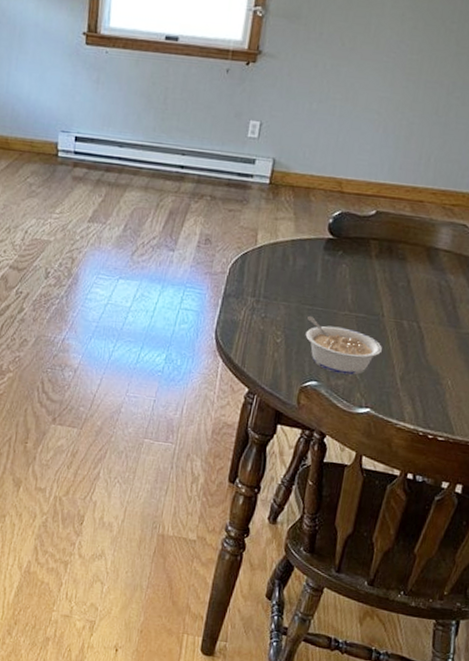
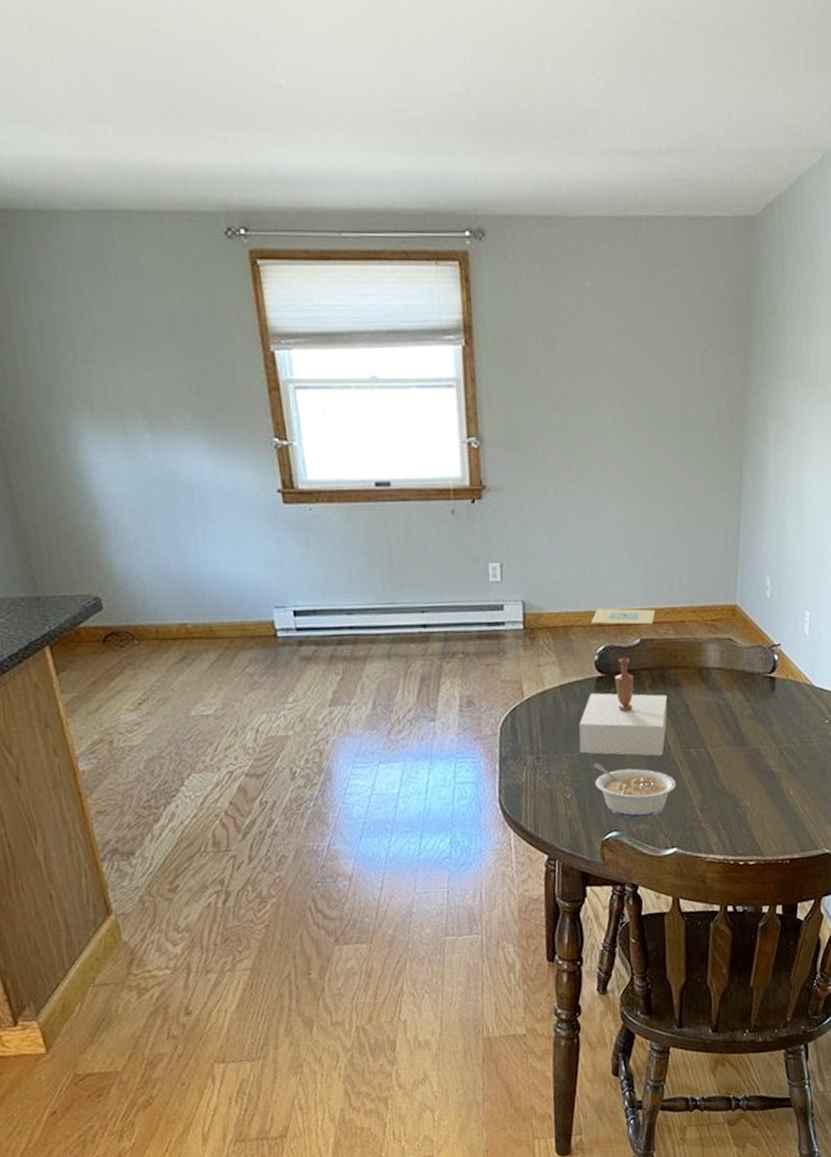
vase: none [297,176,397,321] -> present [578,608,667,756]

